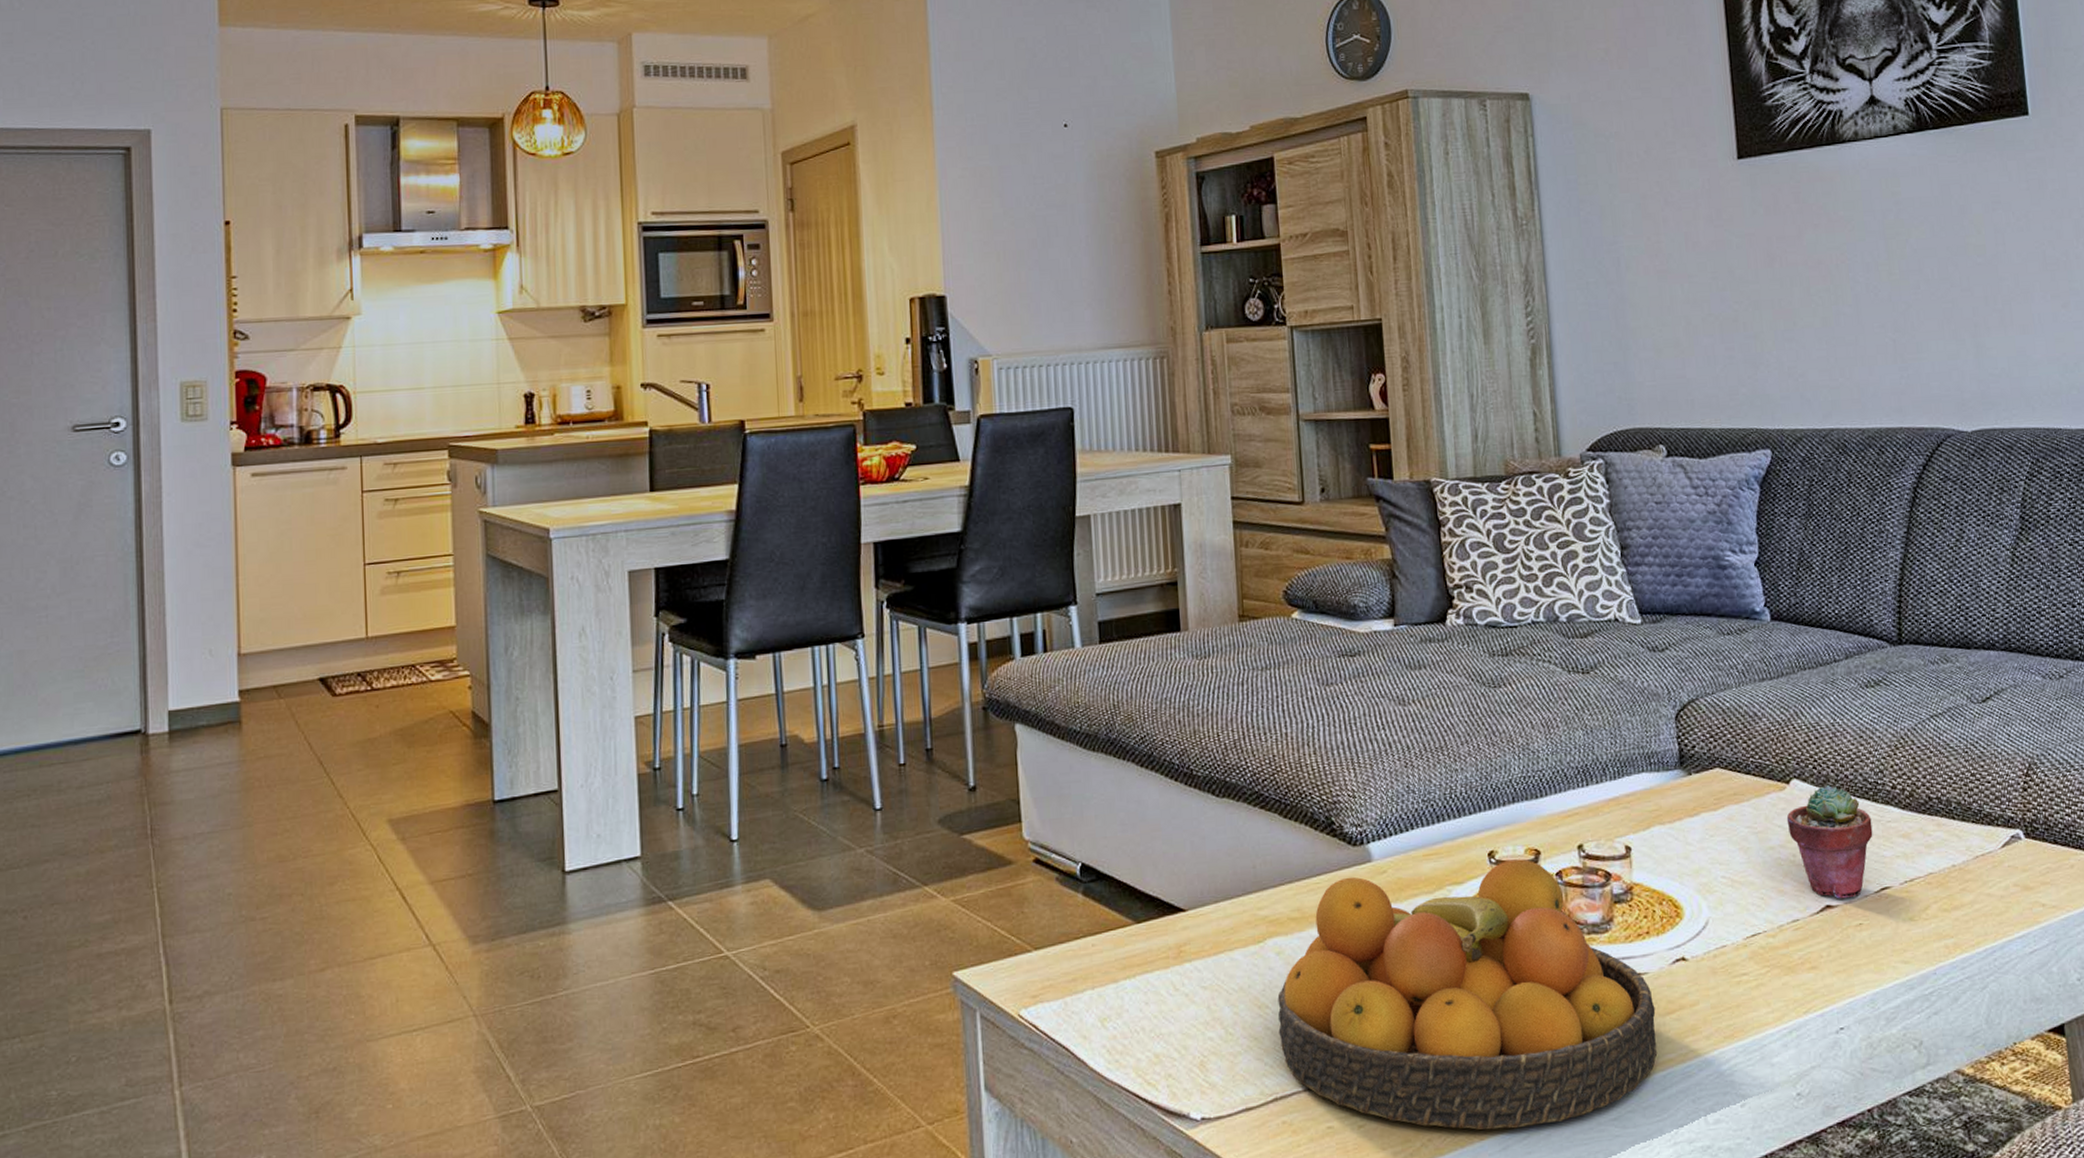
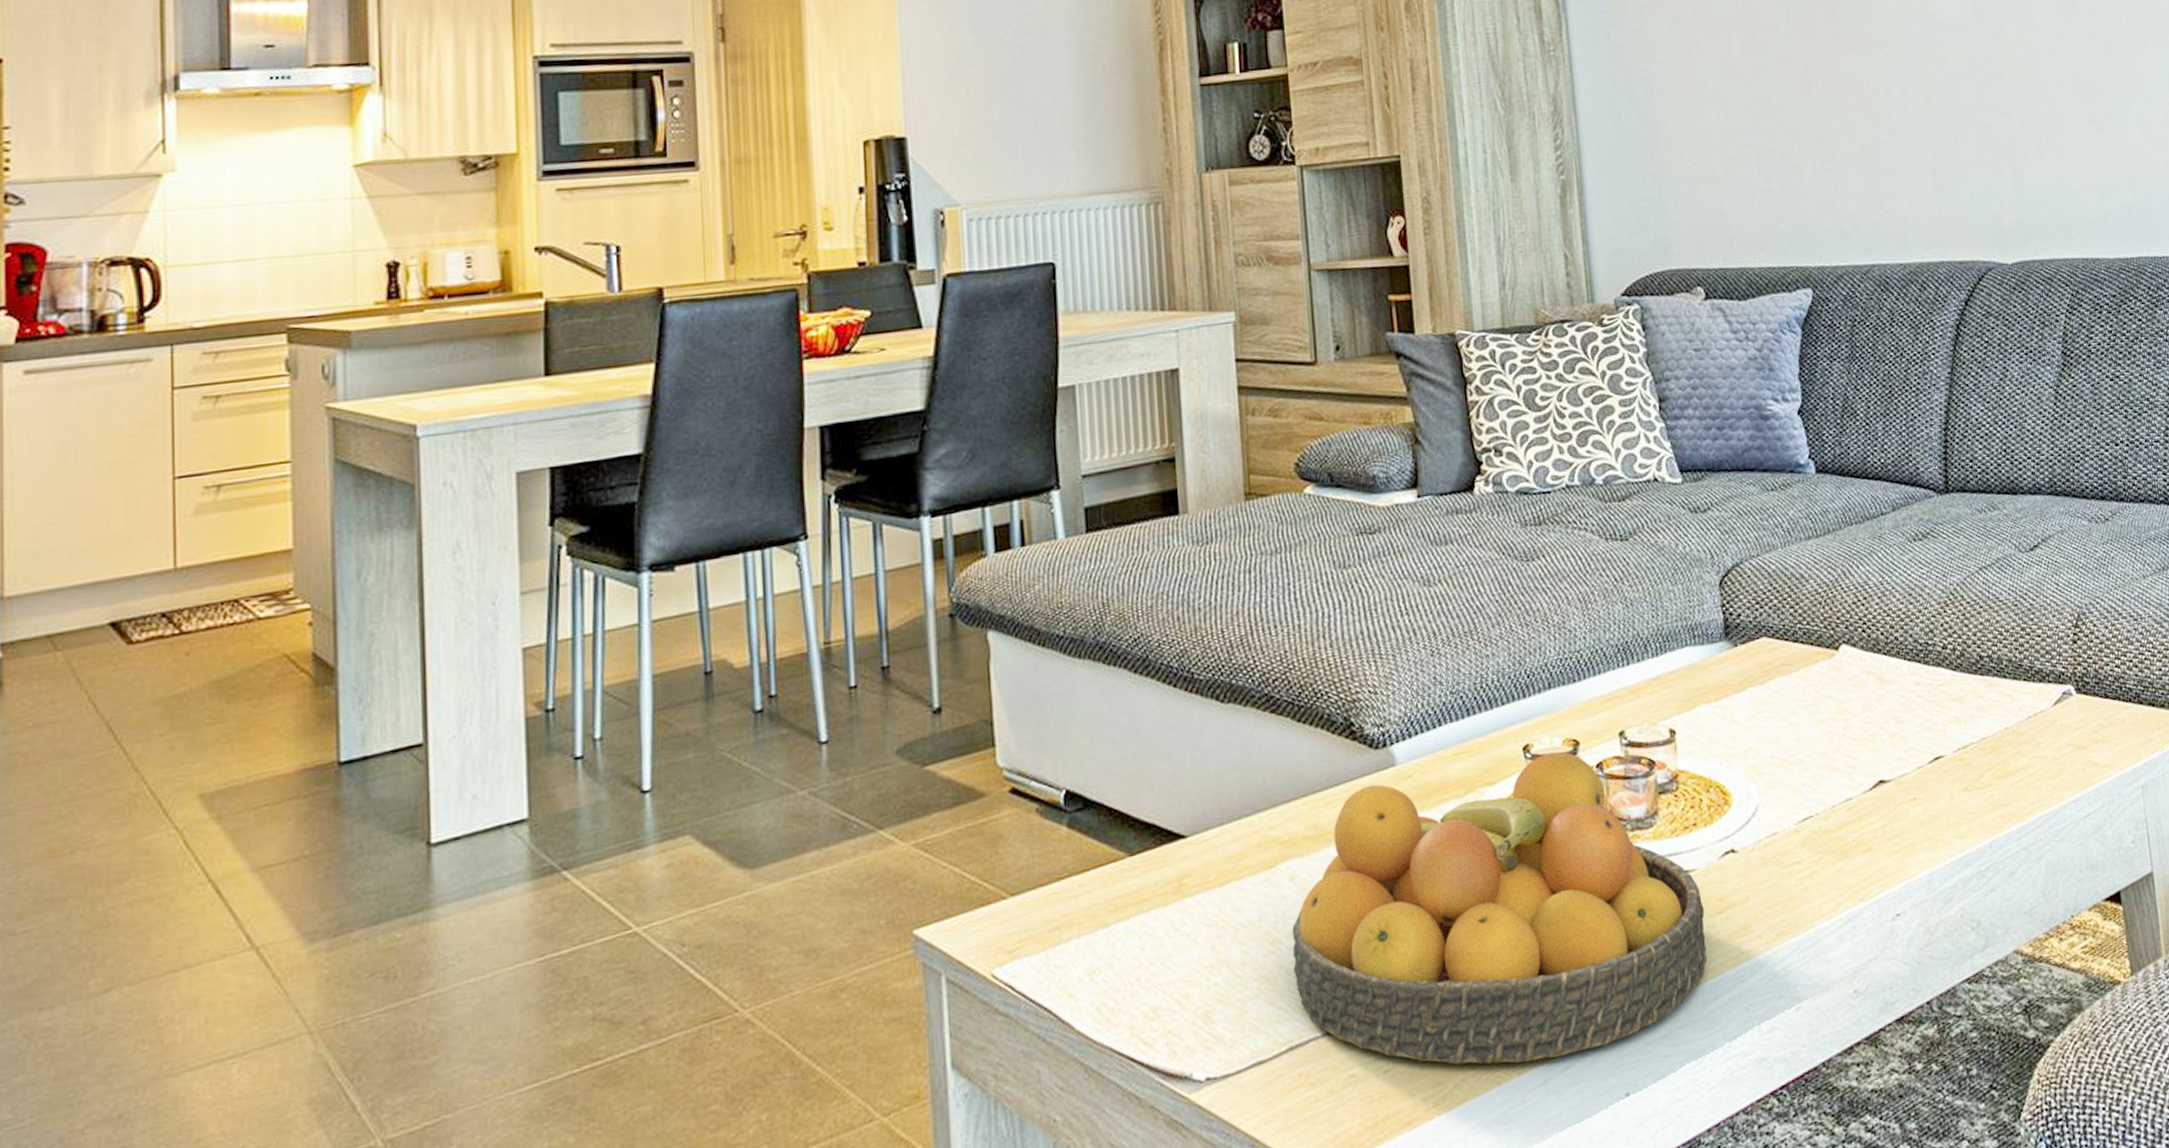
potted succulent: present [1786,784,1873,899] -> none [1836,648,1925,773]

